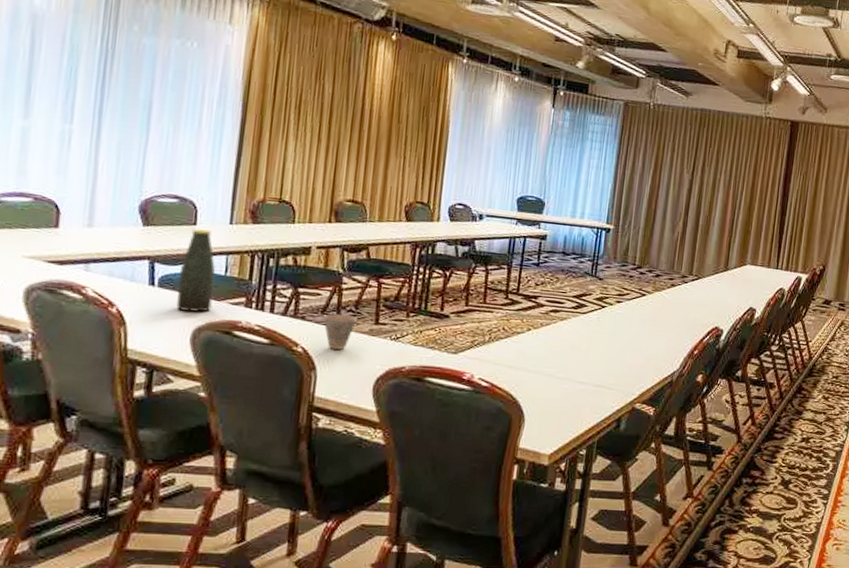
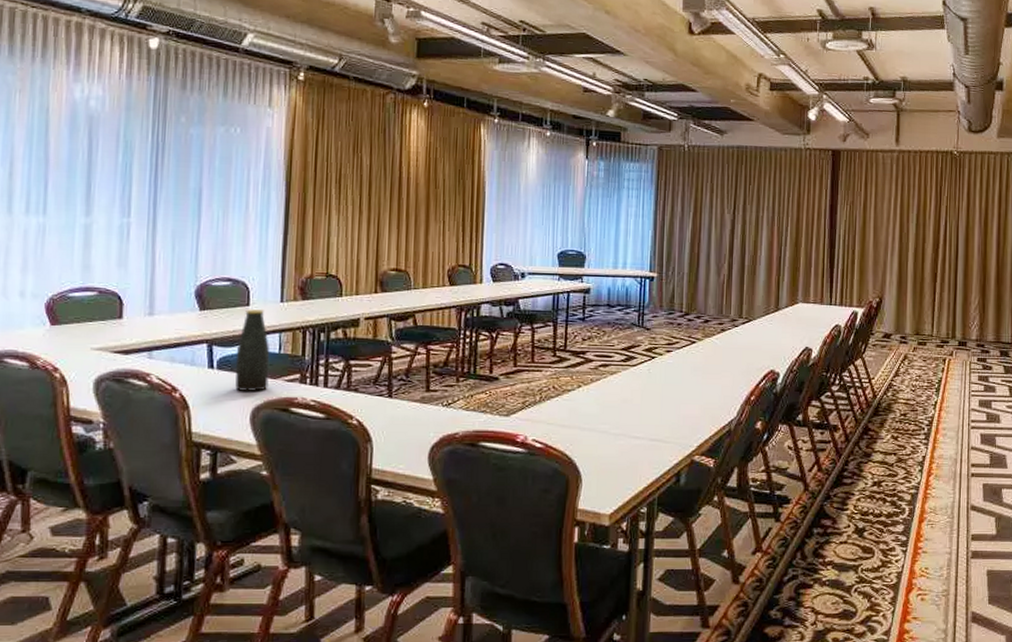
cup: present [322,313,357,350] -> none [375,383,408,419]

